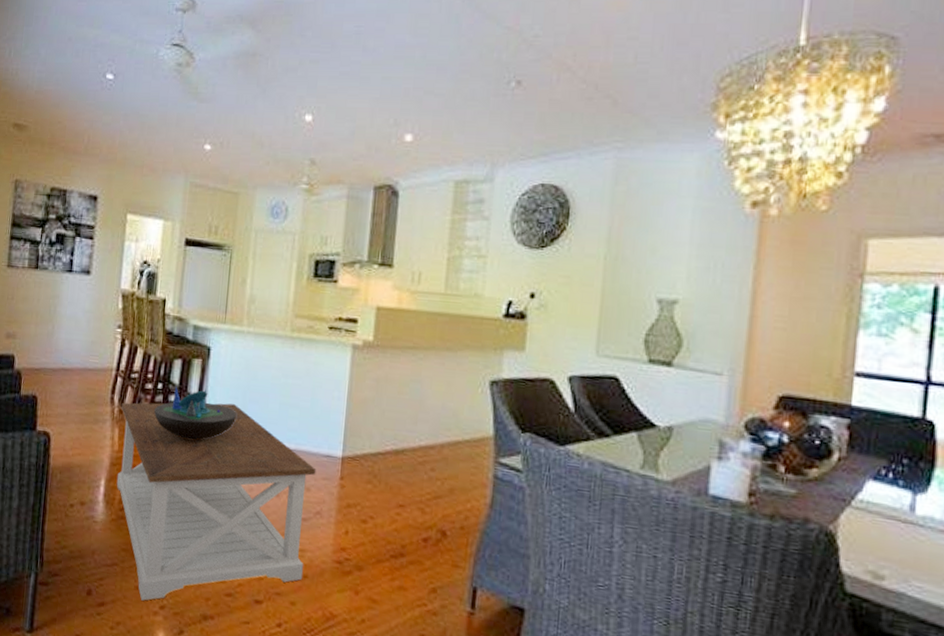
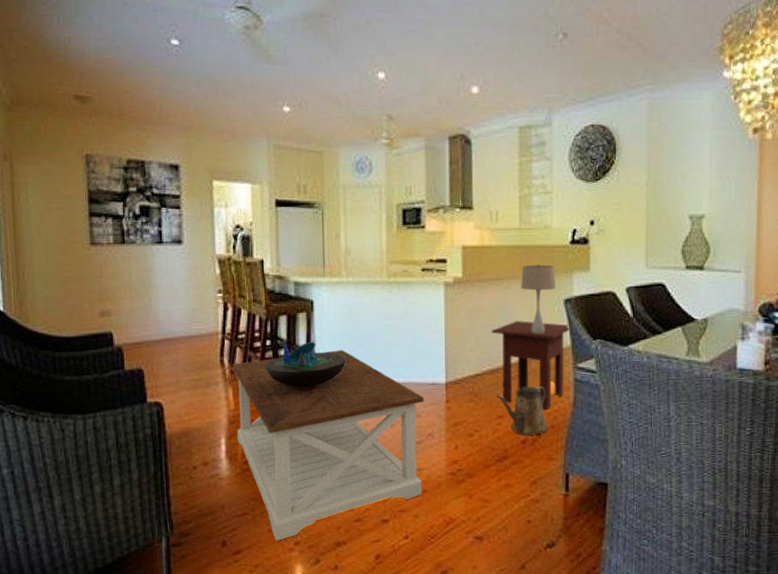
watering can: none [398,475,458,535] -> present [496,386,547,435]
side table: none [399,398,496,507] -> present [491,321,571,409]
table lamp: none [440,335,483,417] -> present [521,263,557,334]

